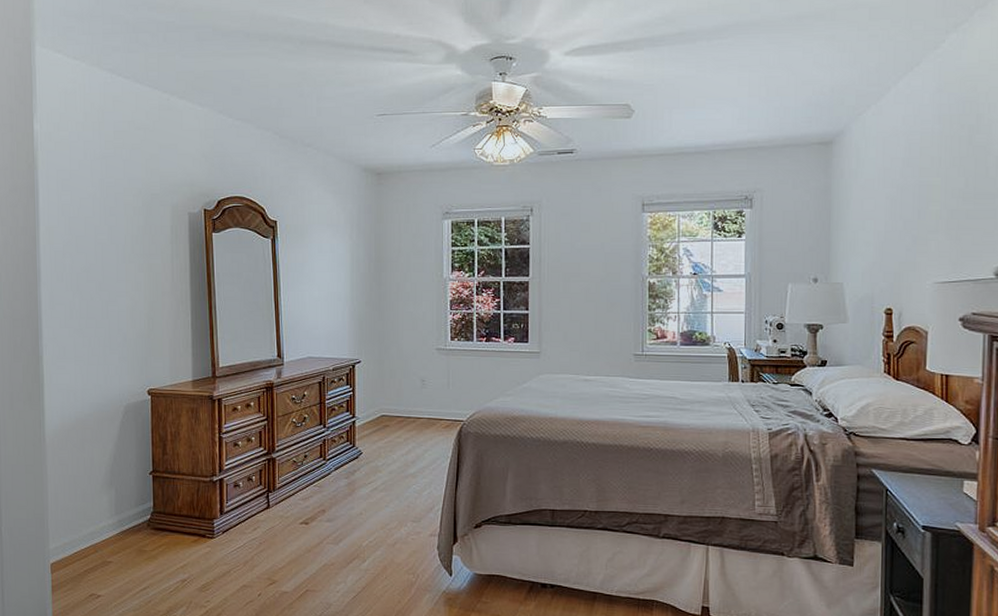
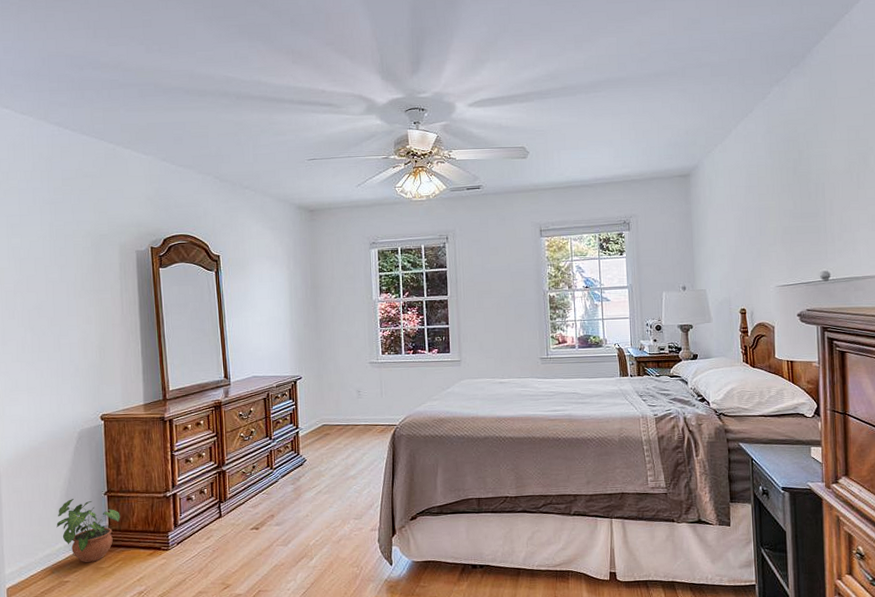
potted plant: none [100,476,165,545] -> present [56,499,121,563]

